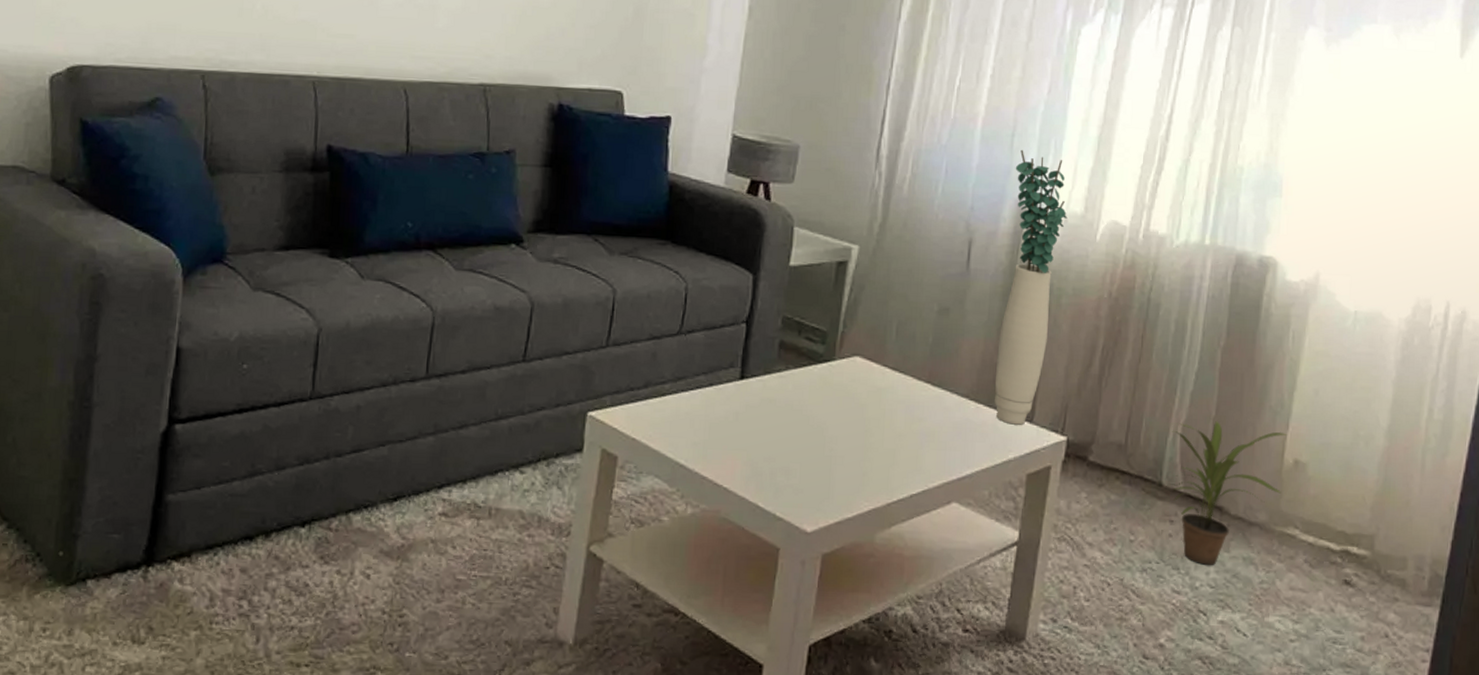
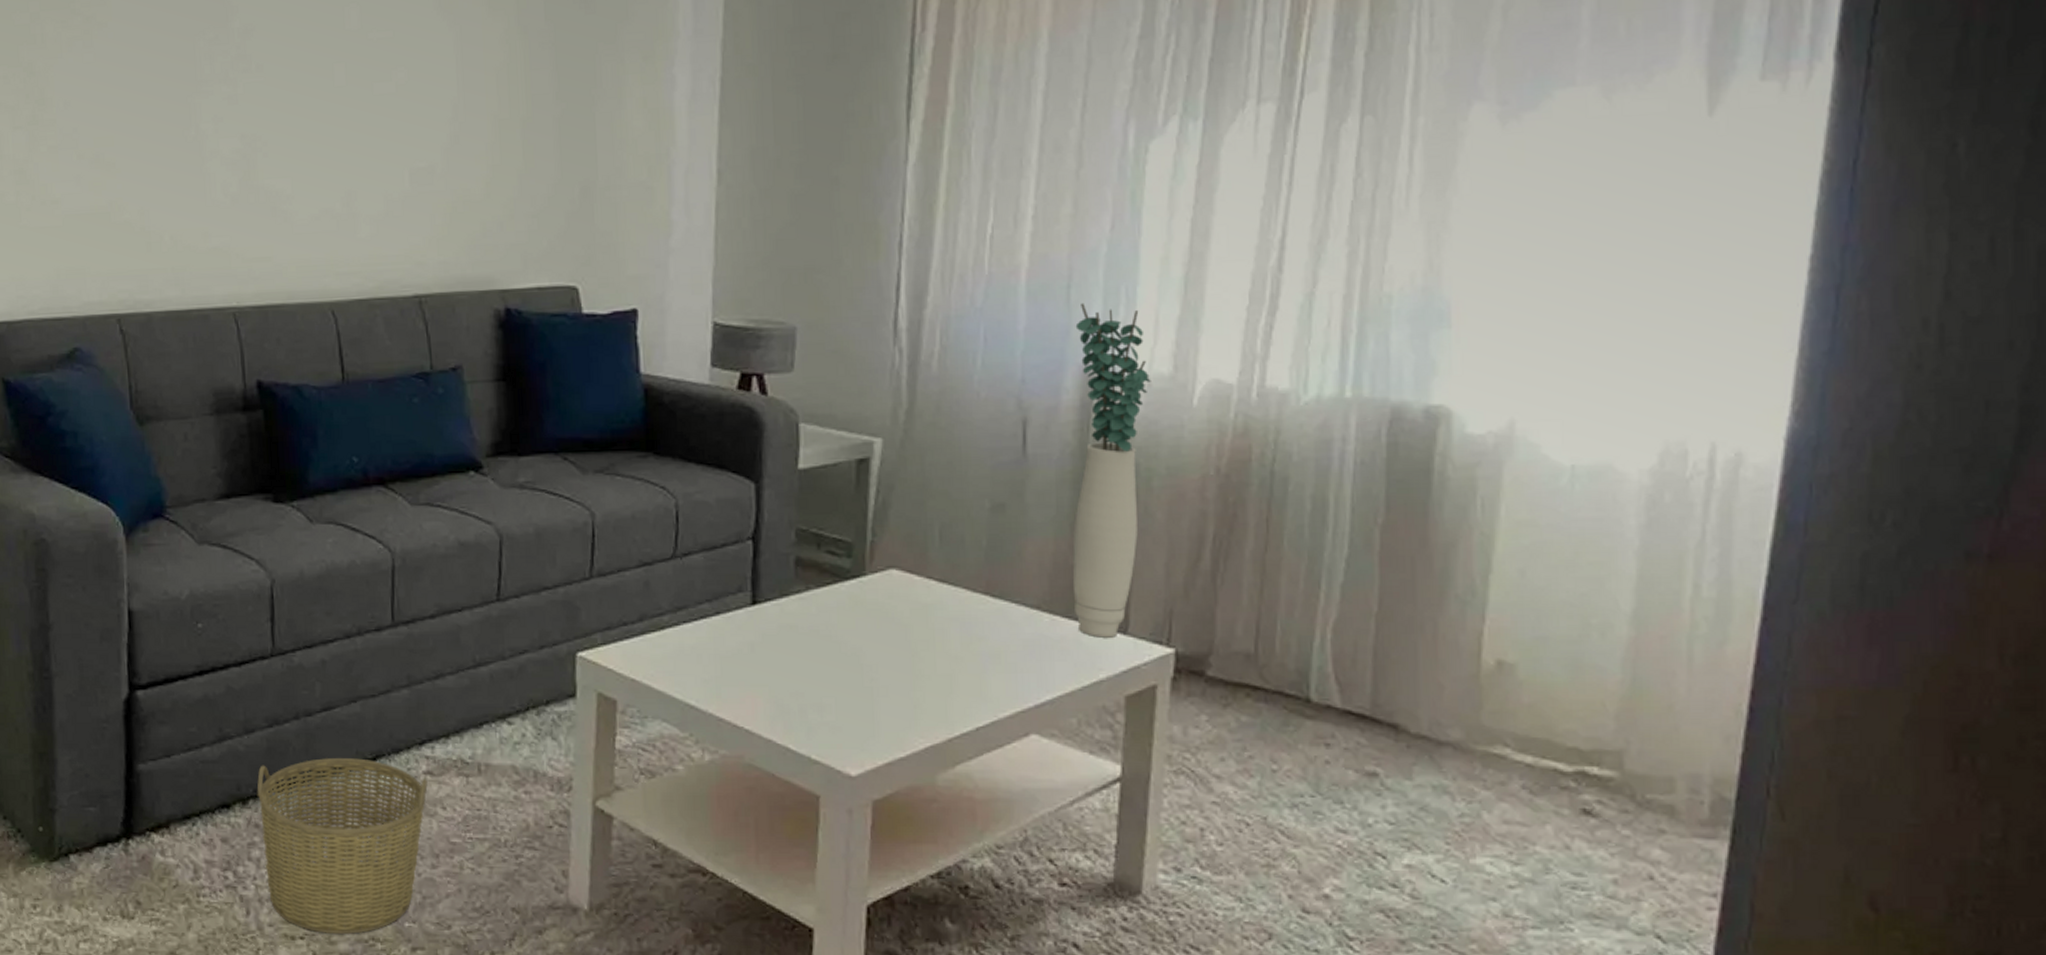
basket: none [280,496,442,663] -> present [257,758,428,935]
potted plant: present [1172,421,1287,565] -> none [1318,618,1483,797]

